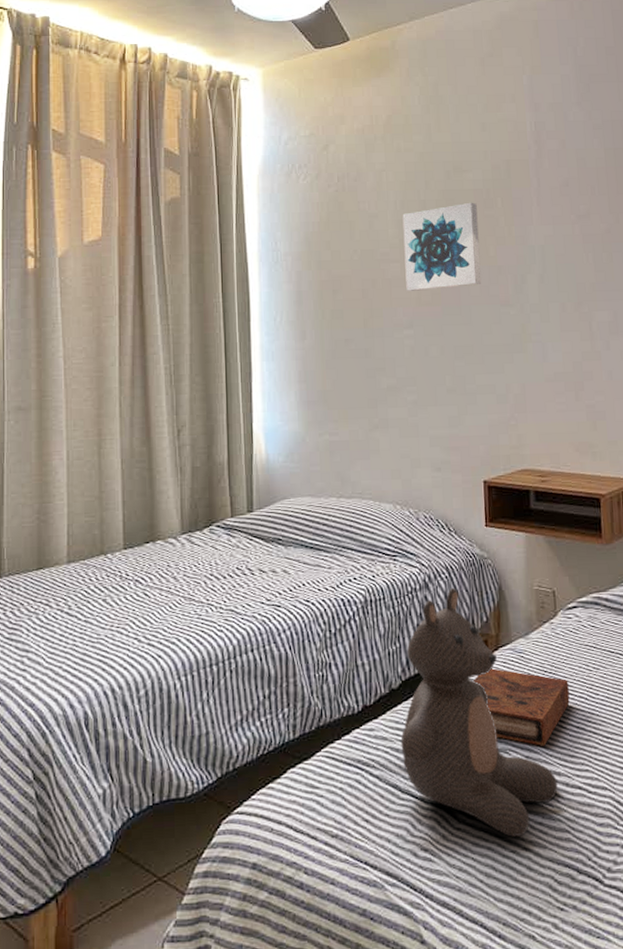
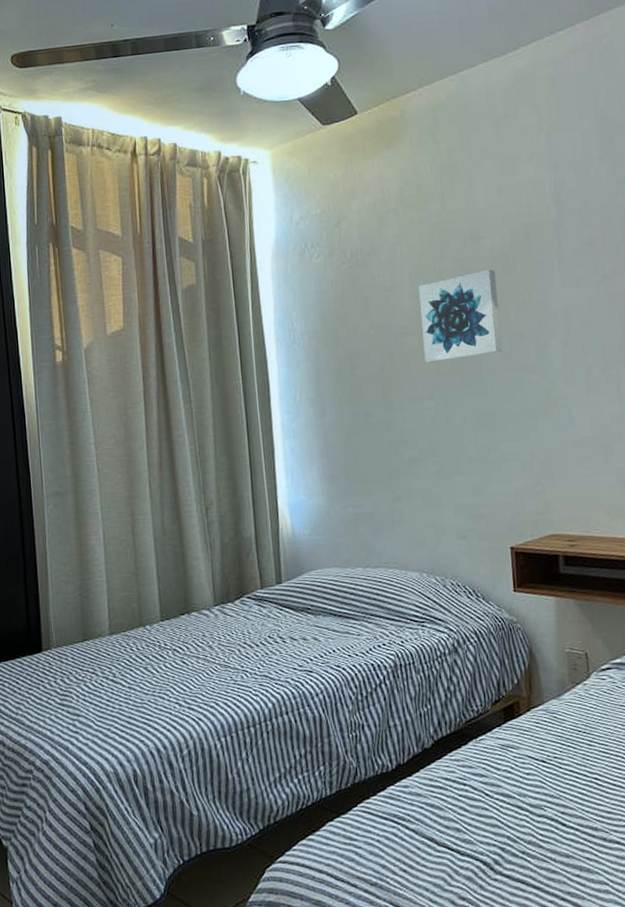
teddy bear: present [401,588,558,838] -> none [435,652,595,889]
book: present [474,668,570,746] -> none [506,728,605,803]

